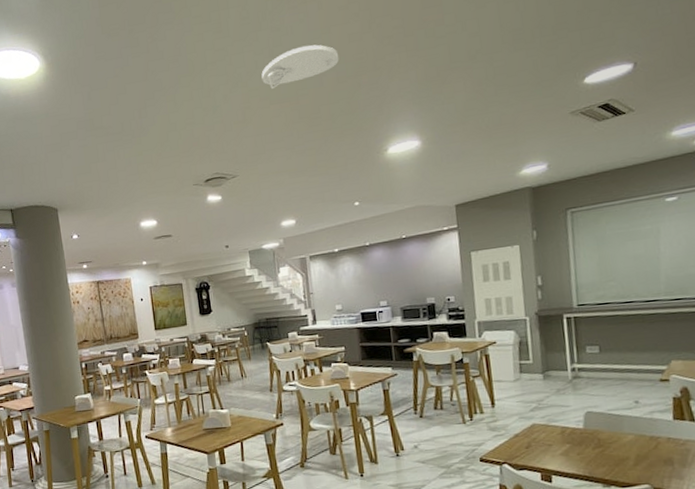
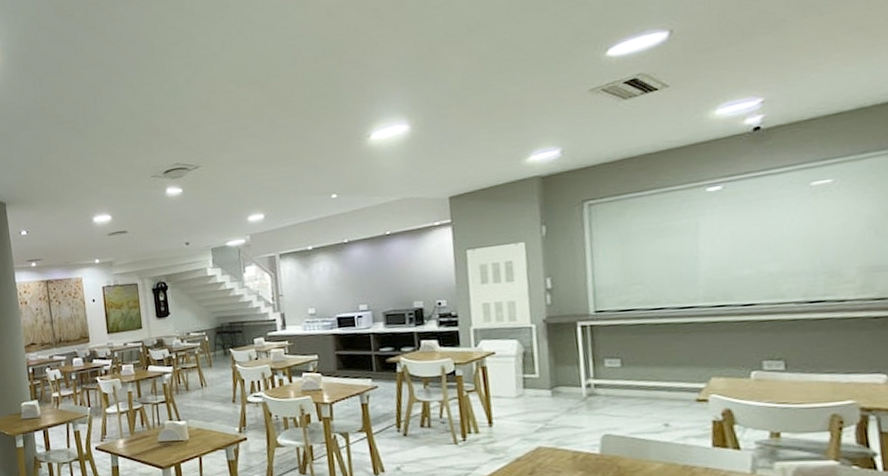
smoke detector: present [261,44,339,90] -> none [228,20,317,72]

